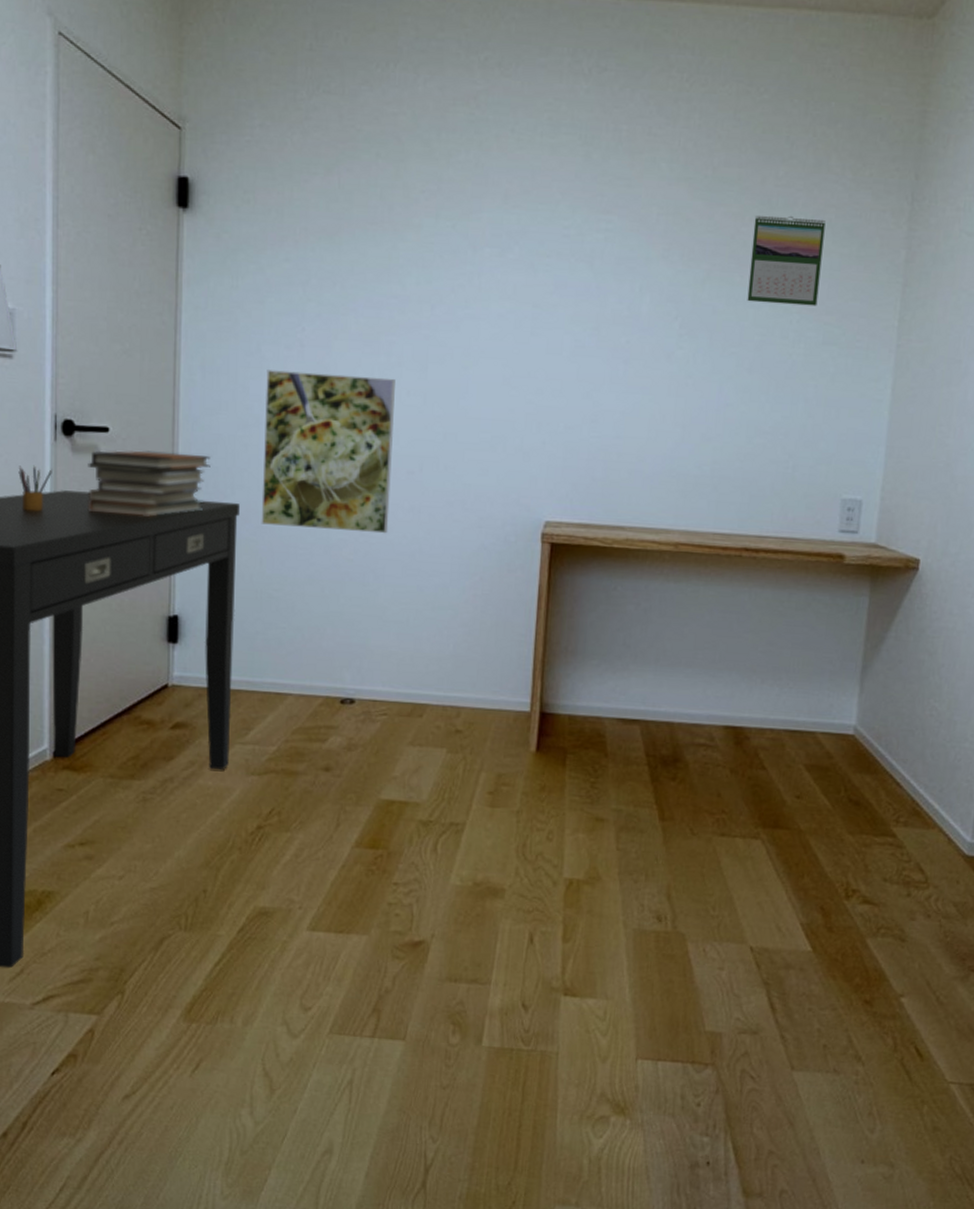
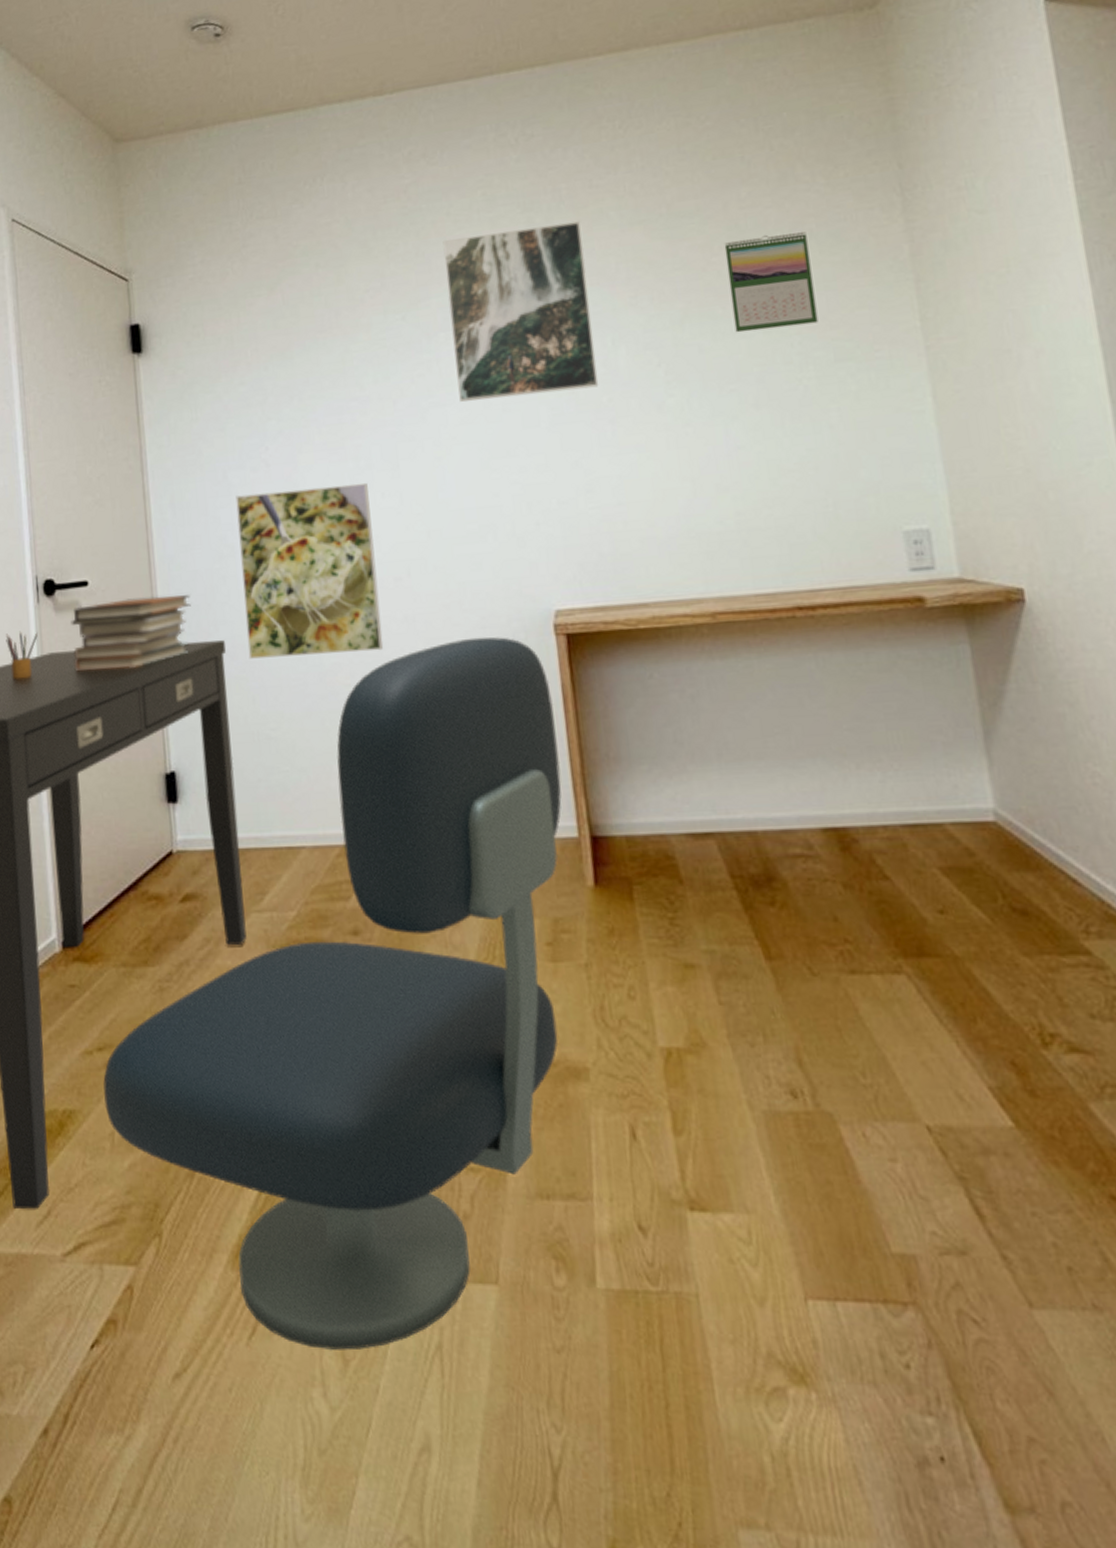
office chair: none [82,534,530,1083] -> present [103,637,562,1351]
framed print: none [493,157,633,328] -> present [442,221,599,402]

